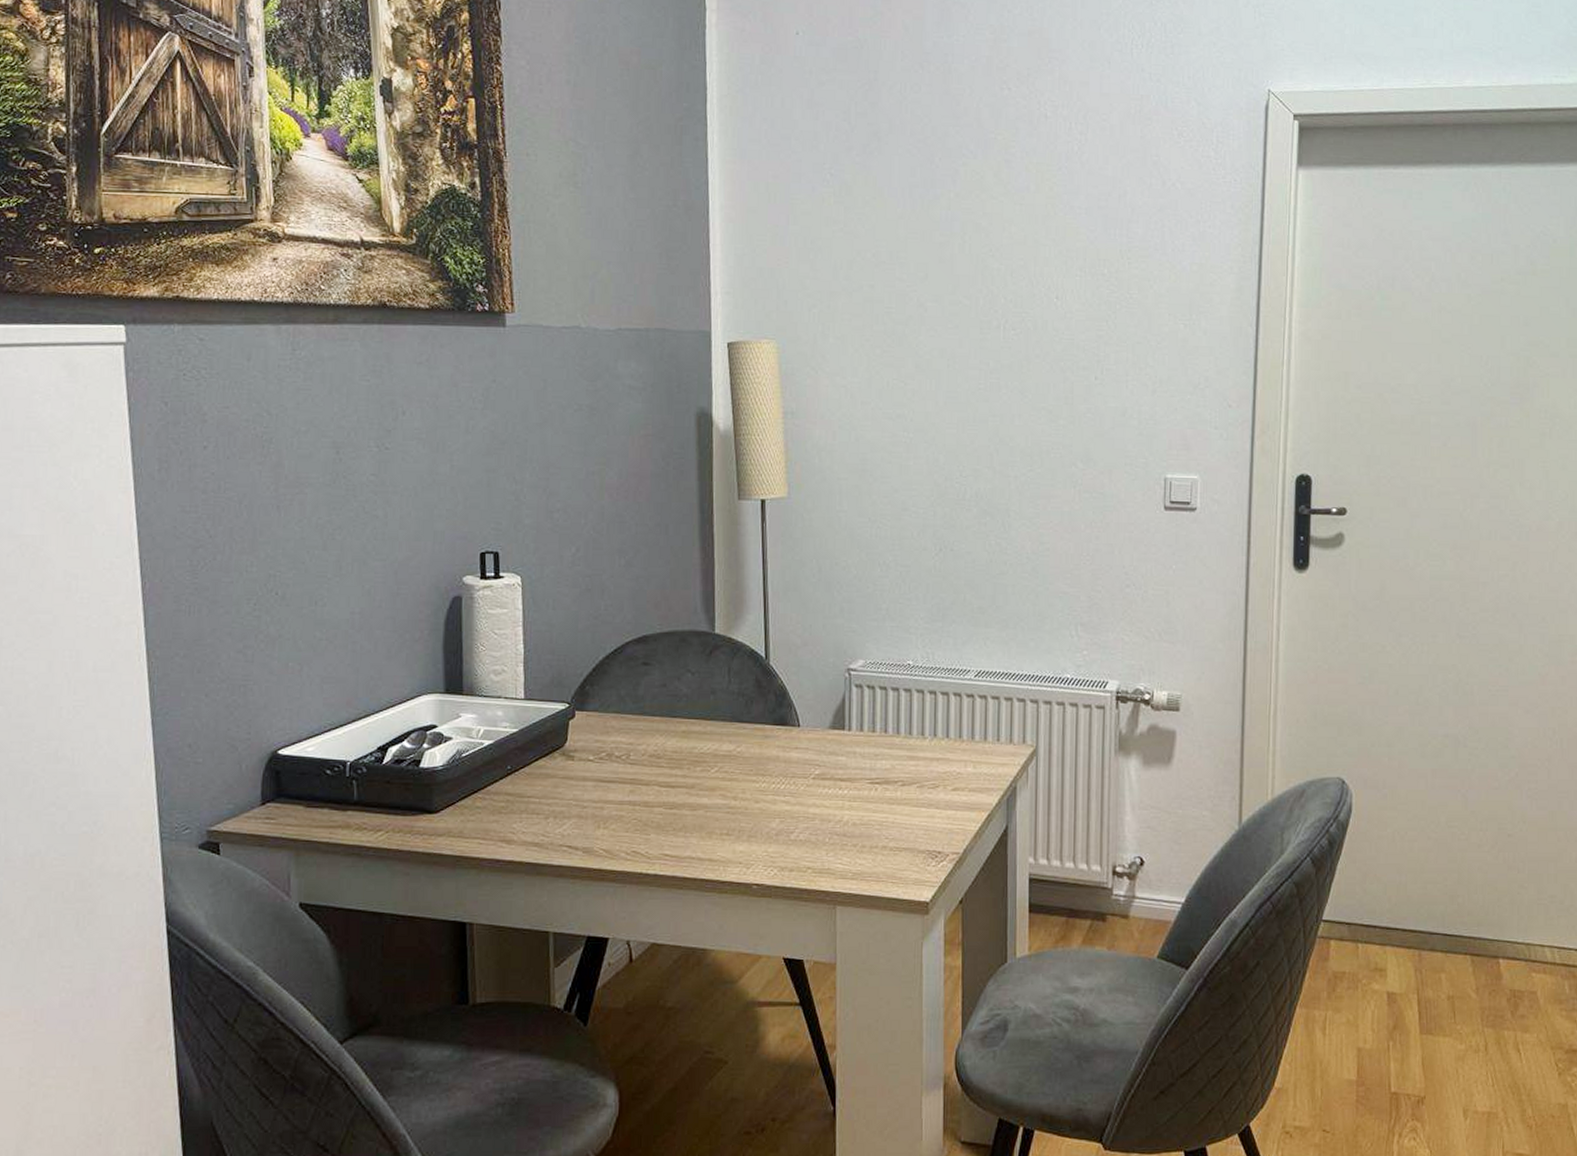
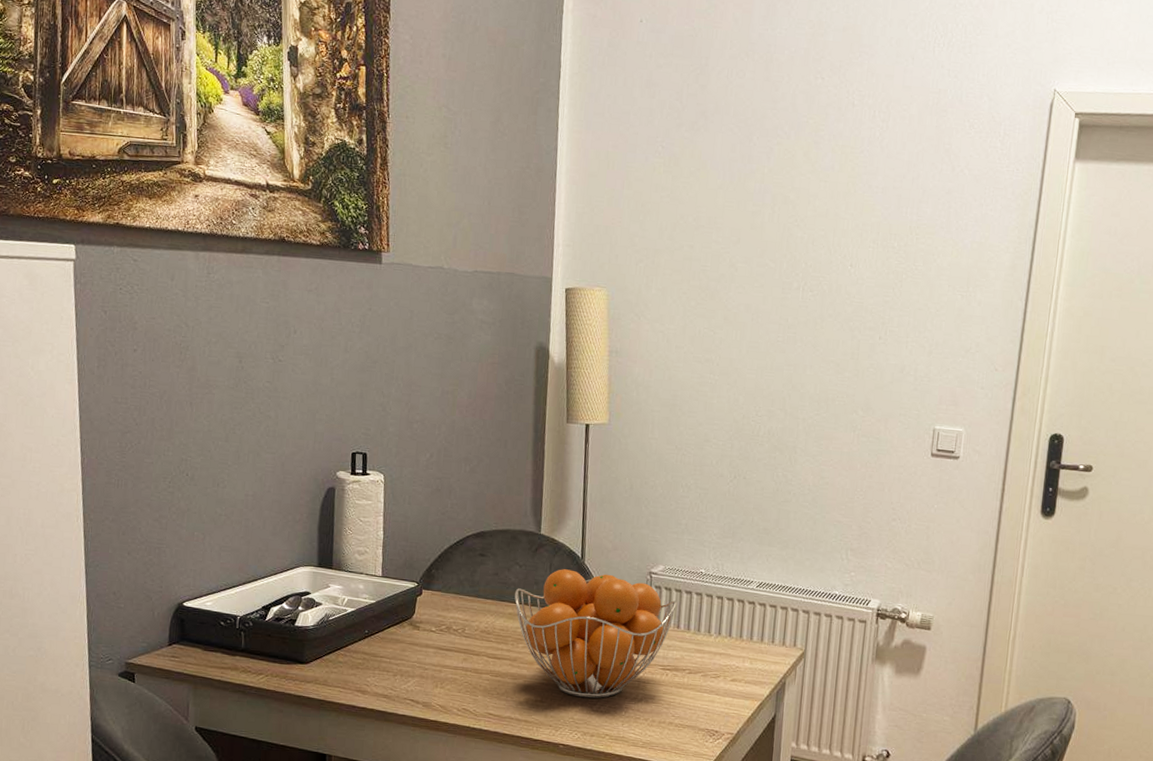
fruit basket: none [688,673,882,826] -> present [514,569,677,699]

